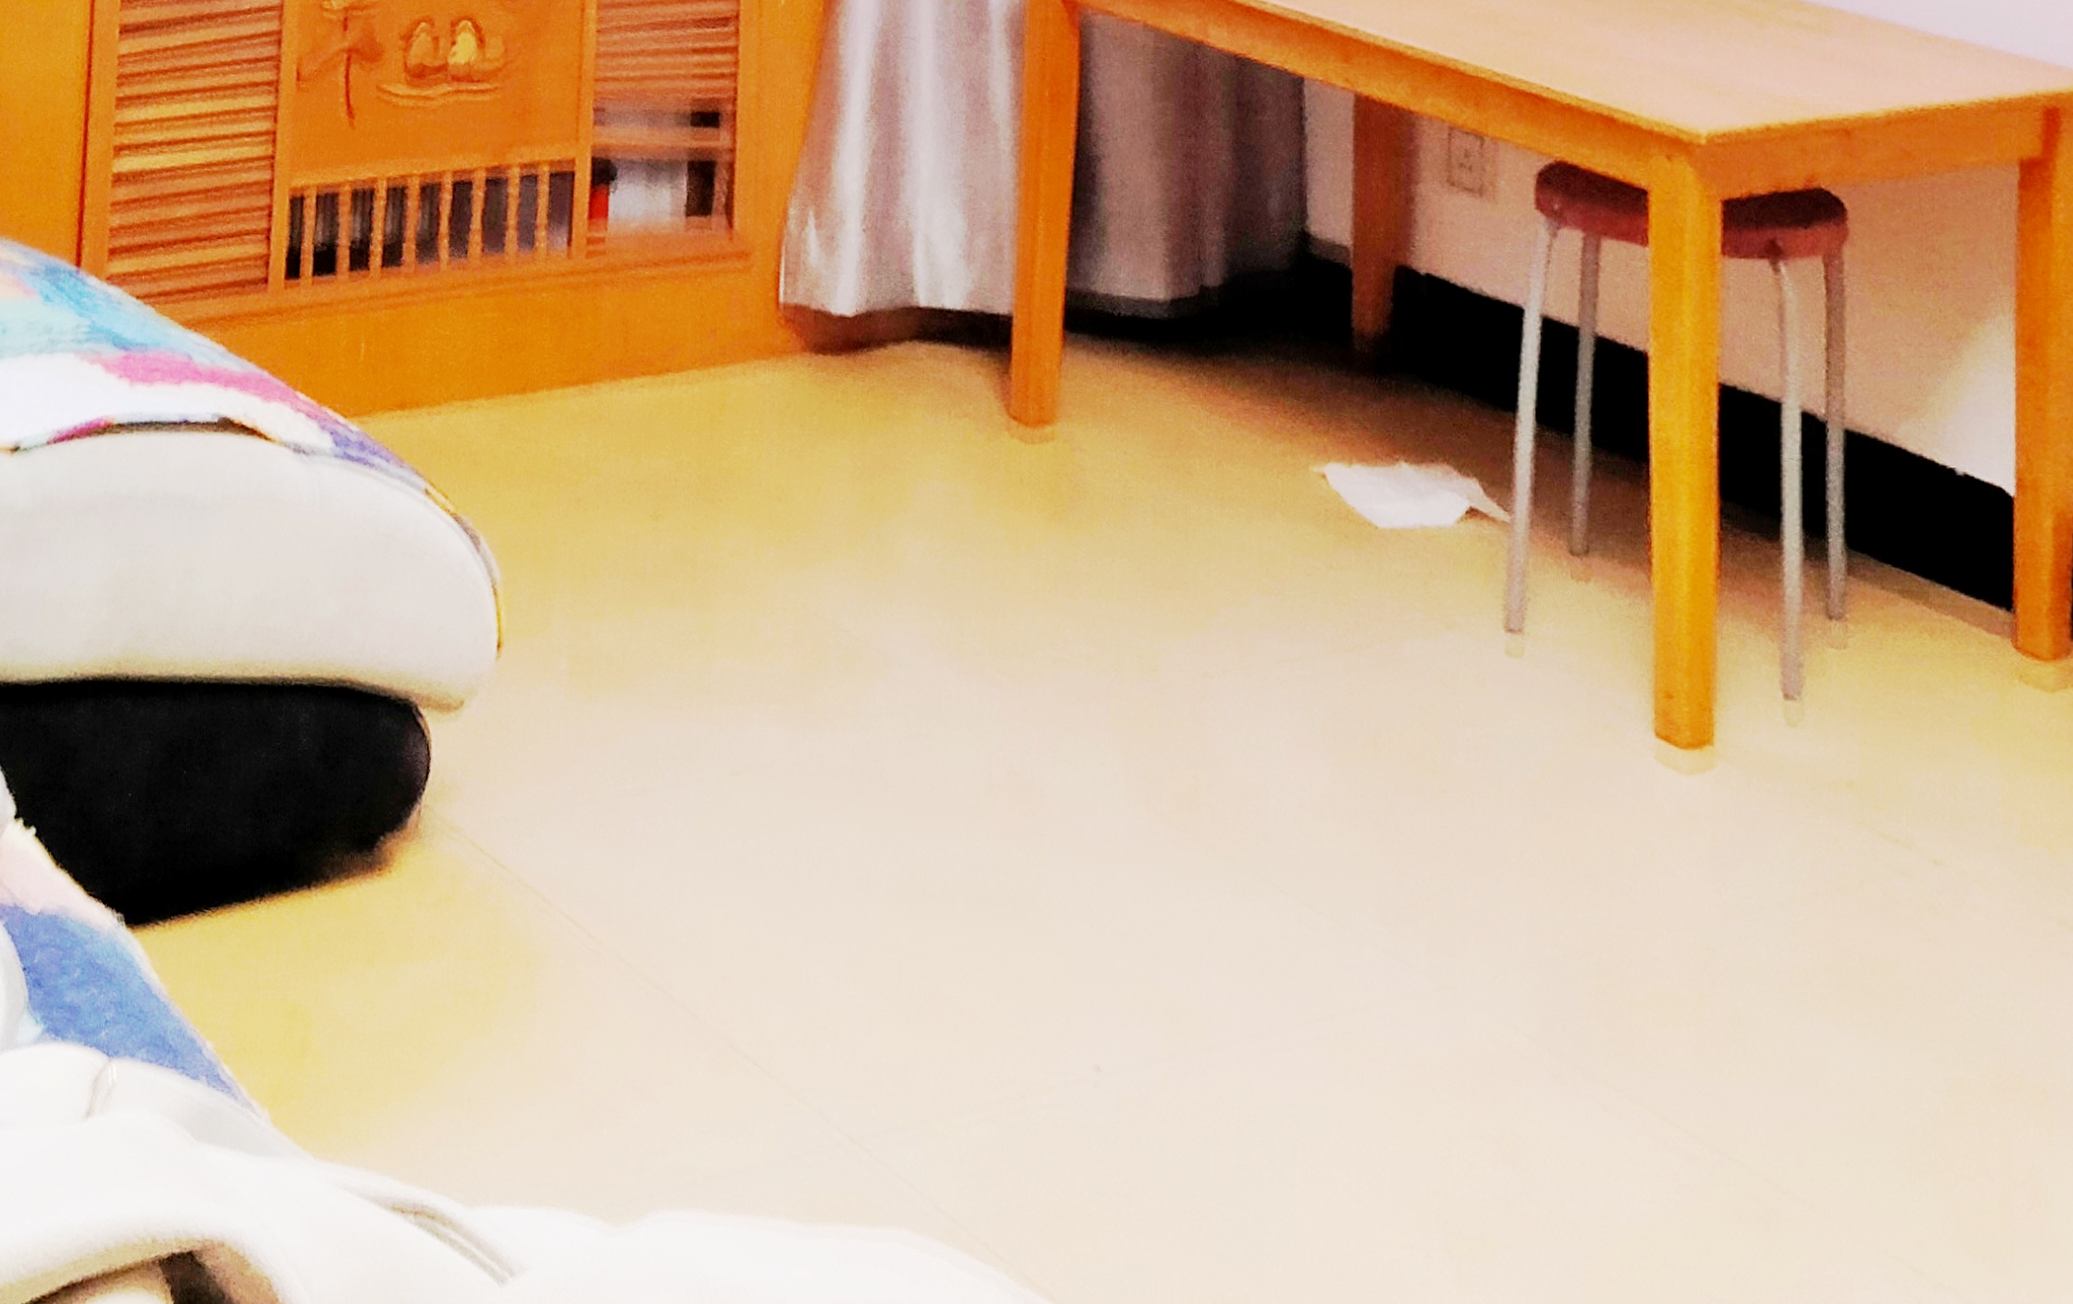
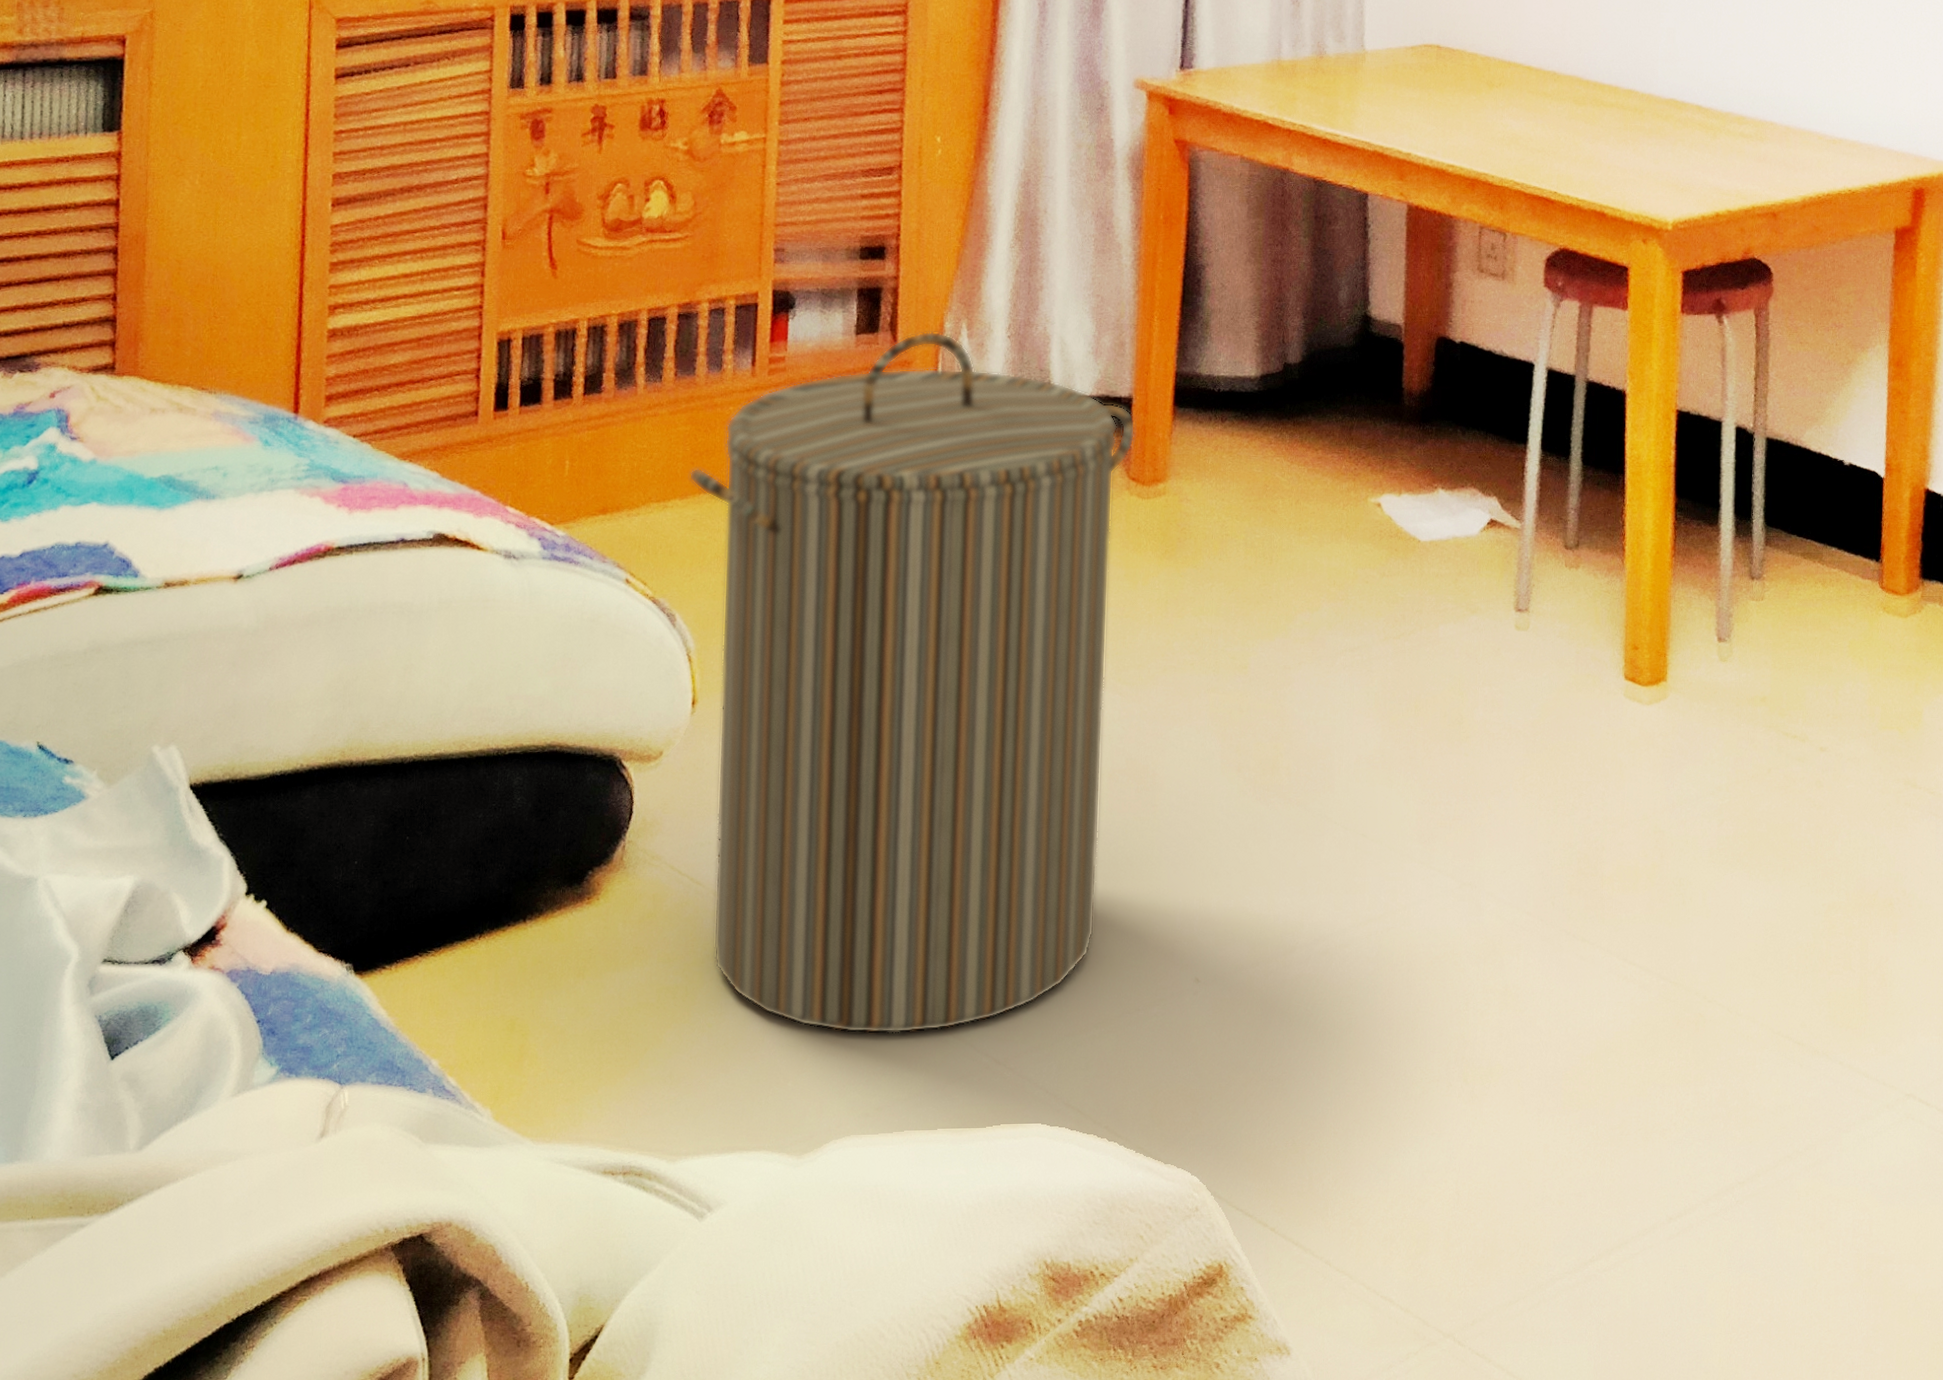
laundry hamper: none [496,217,1017,1089] -> present [689,331,1136,1034]

